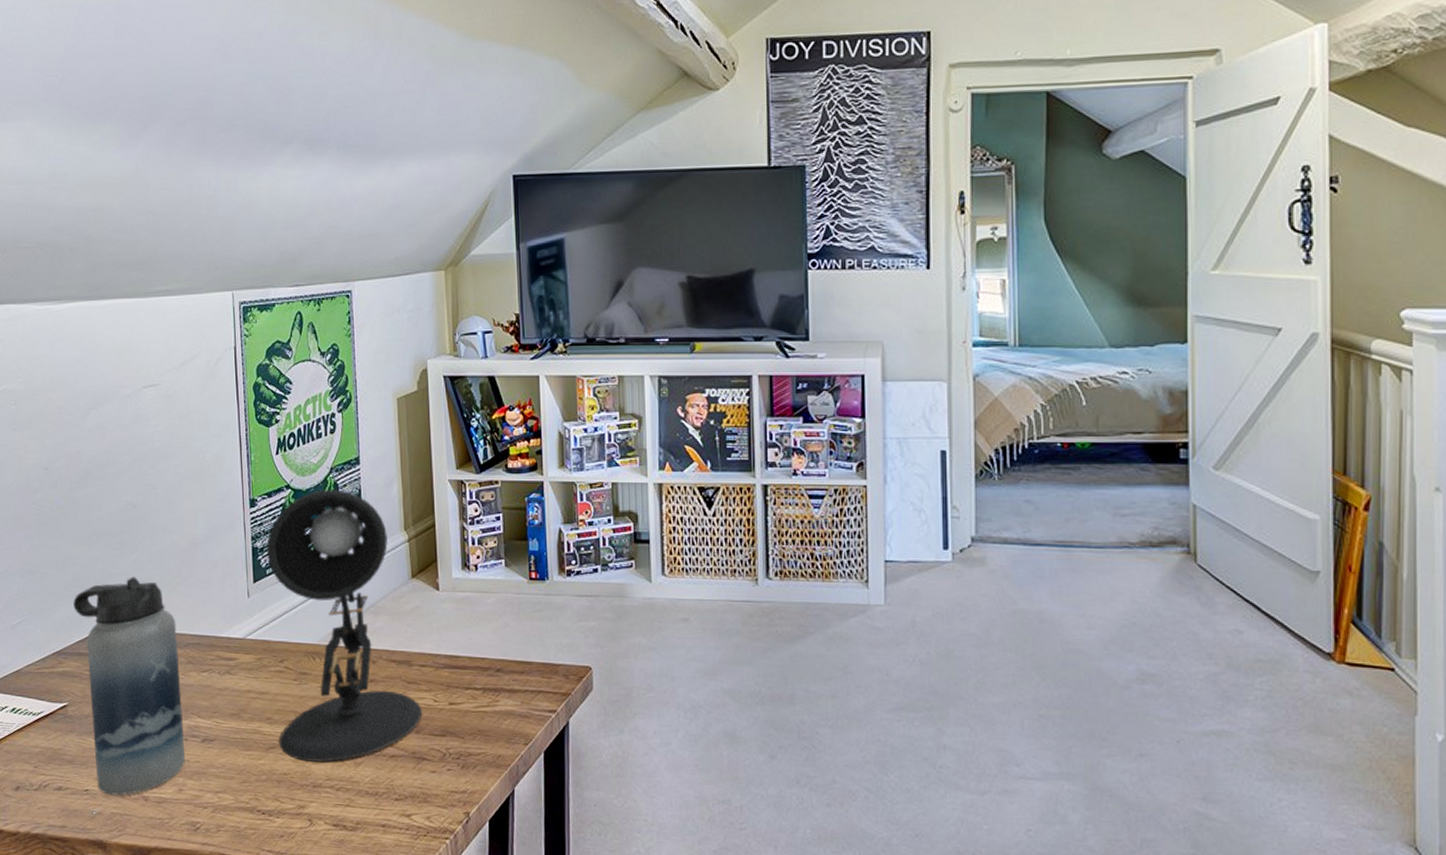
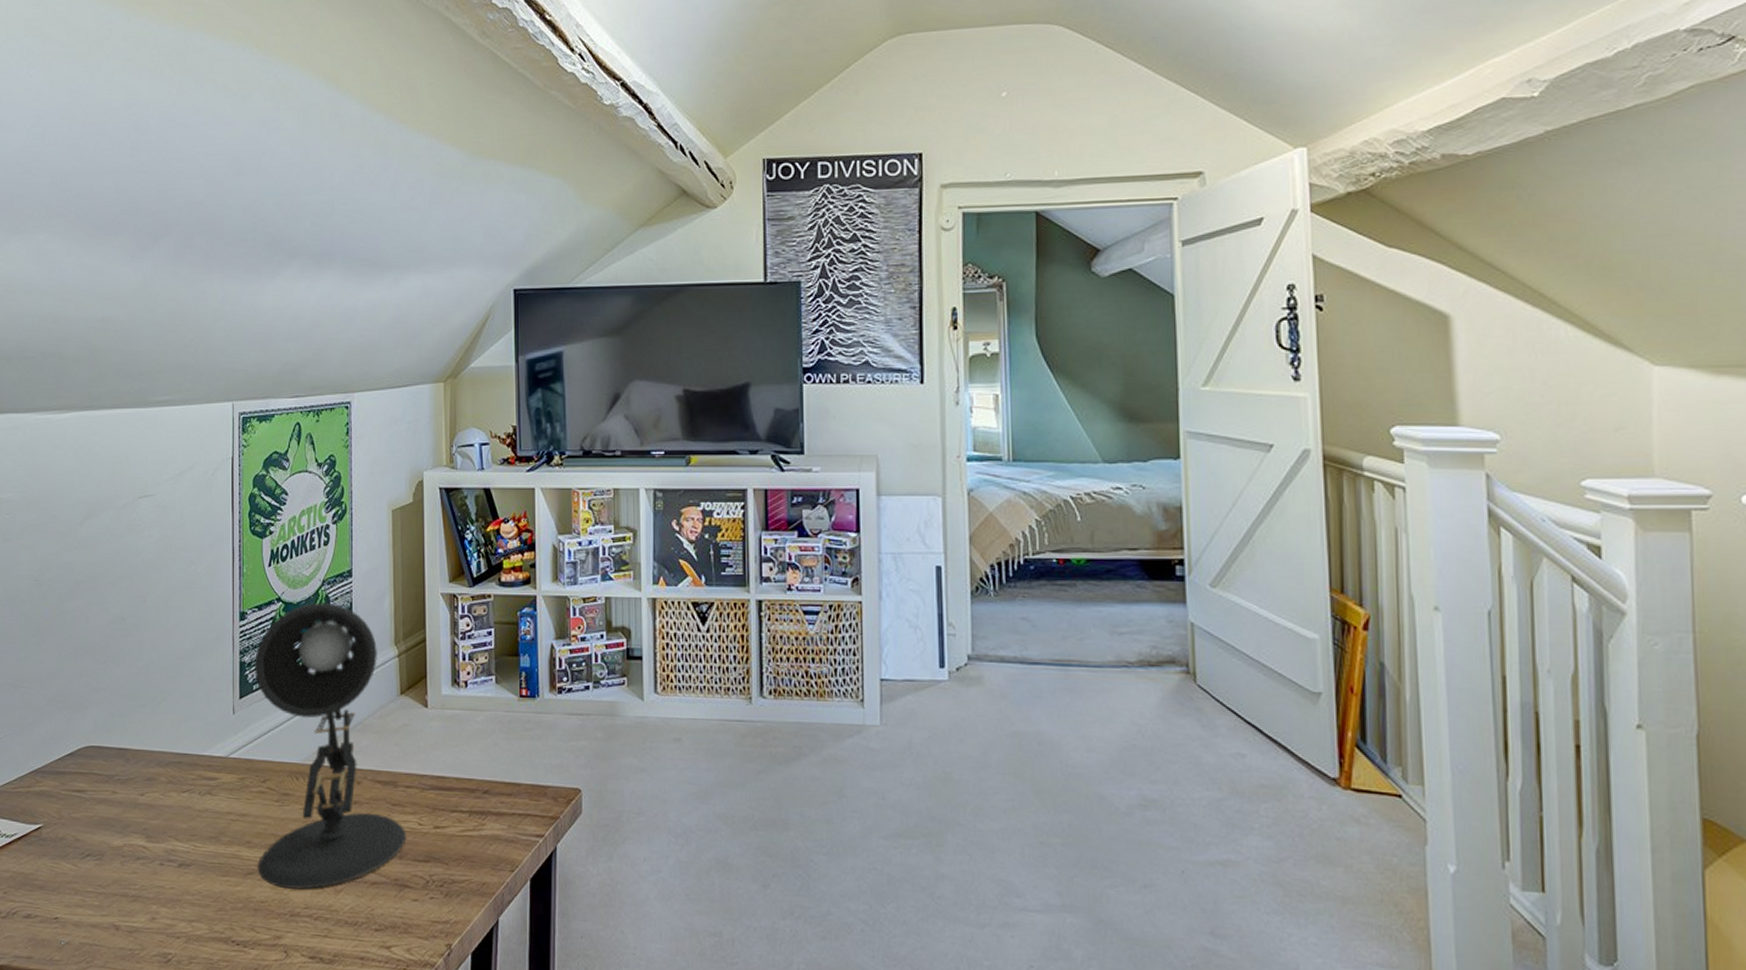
water bottle: present [73,577,185,796] -> none [55,692,161,925]

